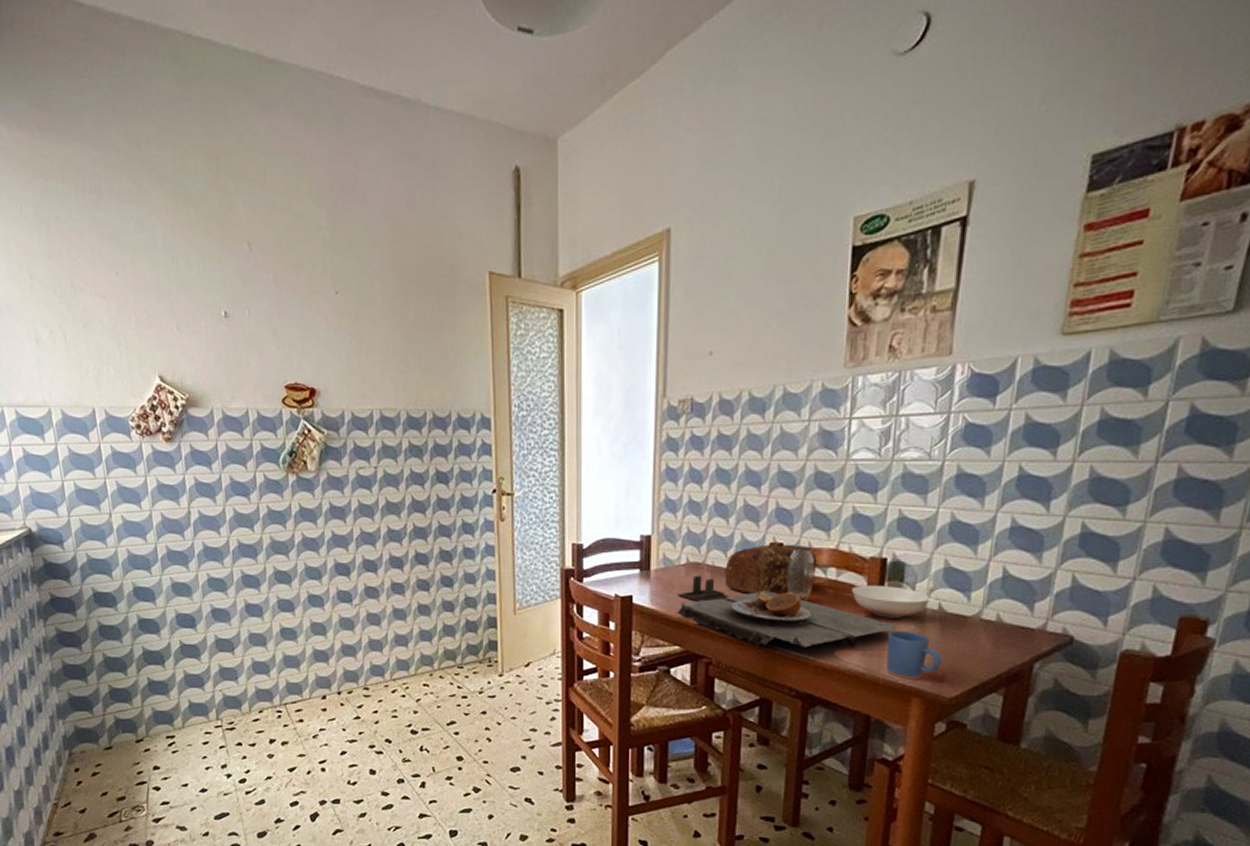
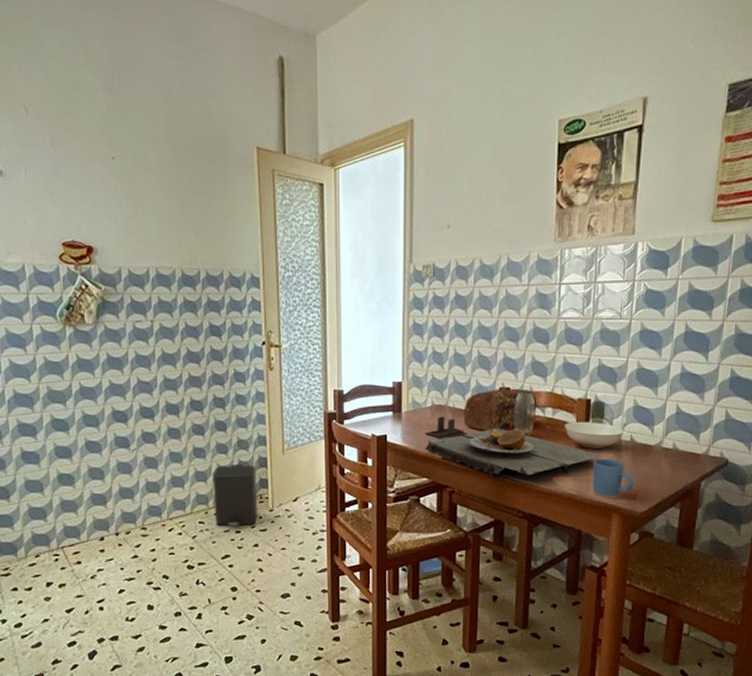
pedal bin: none [439,624,487,691] -> present [213,464,258,526]

